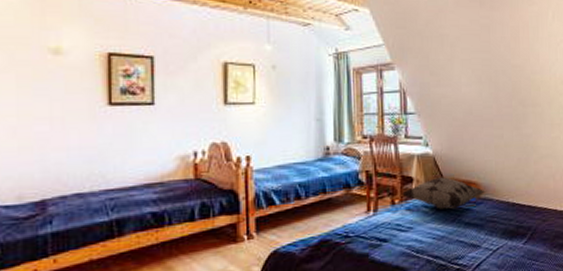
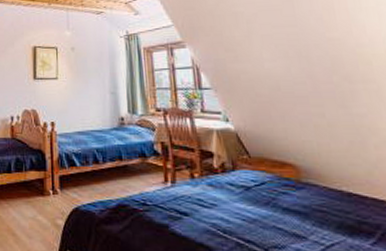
decorative pillow: present [402,177,487,210] -> none [202,155,309,191]

